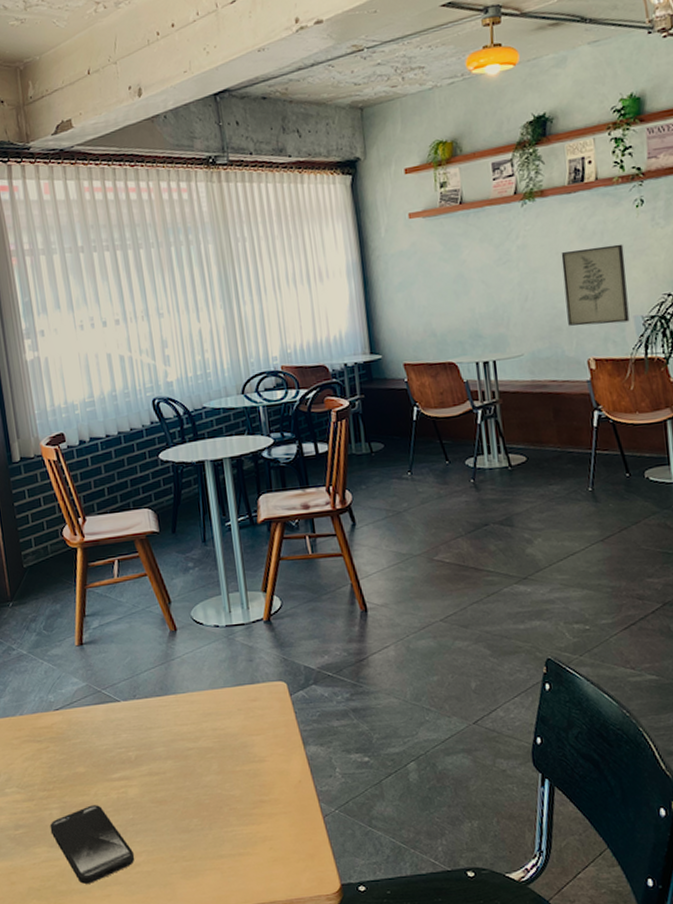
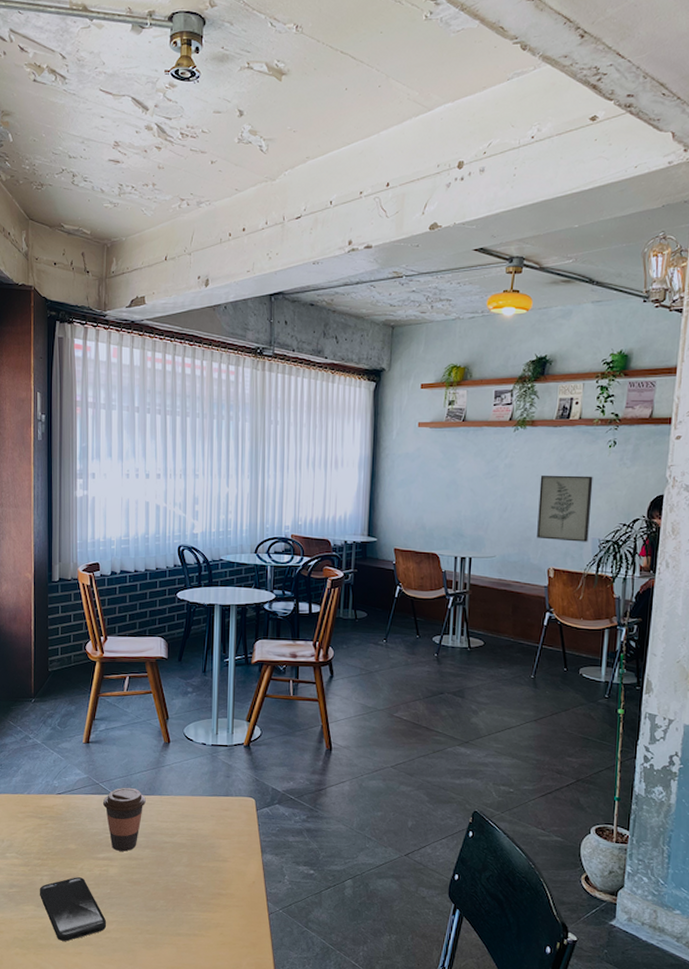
coffee cup: none [108,690,159,767] -> present [102,787,146,852]

